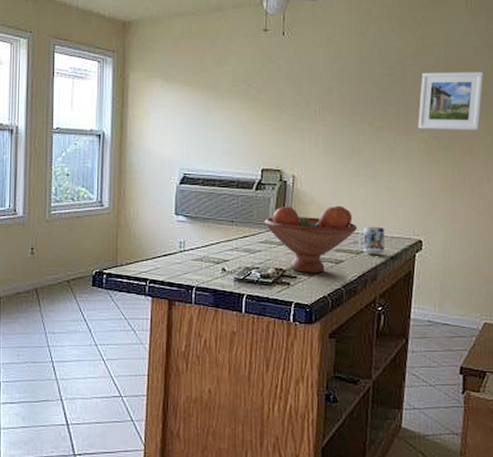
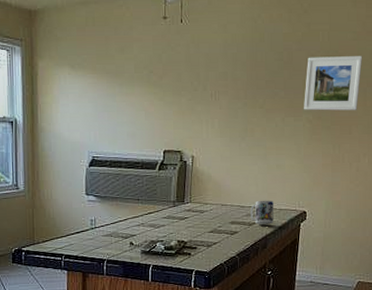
fruit bowl: present [264,205,358,273] -> none [167,182,250,244]

